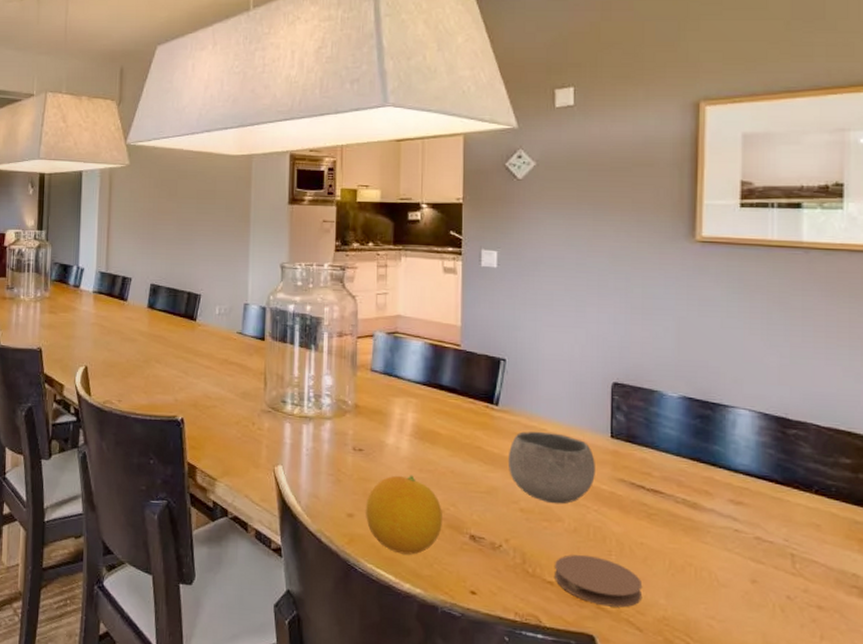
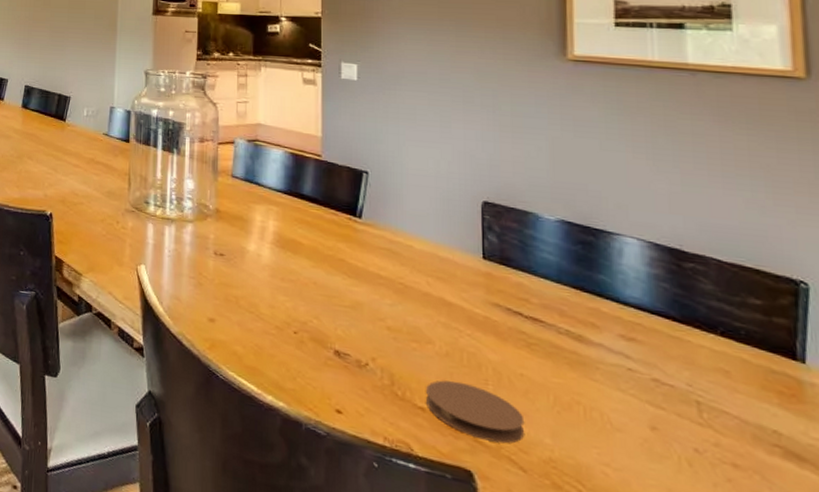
fruit: present [366,475,442,555] -> none [227,282,305,366]
bowl: present [507,431,595,504] -> none [372,246,467,326]

